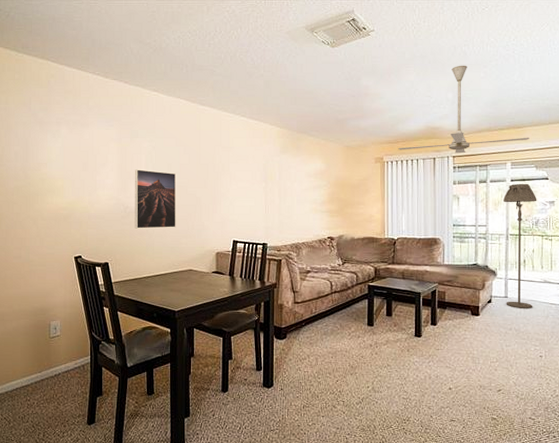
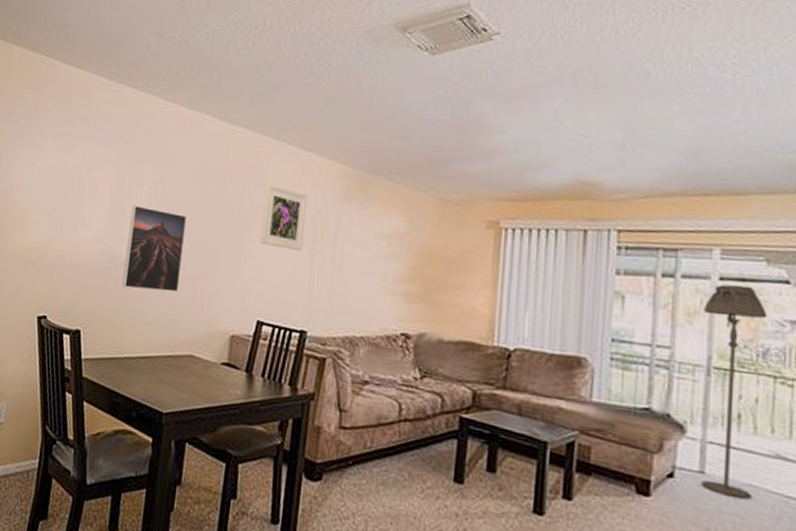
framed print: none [230,146,259,190] -> present [260,184,308,251]
ceiling fan: present [398,65,530,154] -> none [525,90,757,227]

